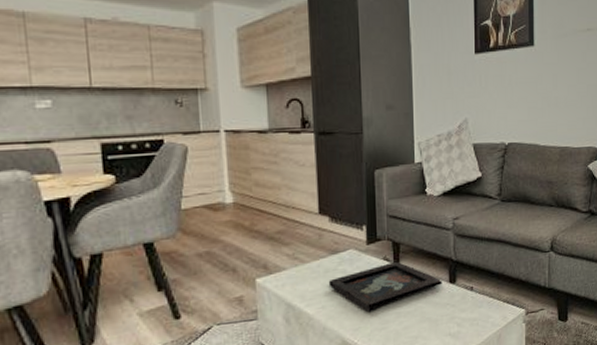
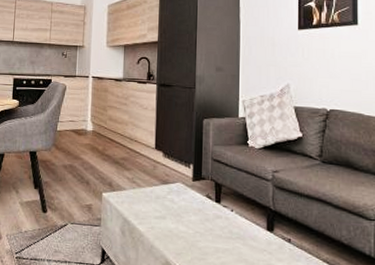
decorative tray: present [328,261,443,313] -> none [158,200,260,242]

